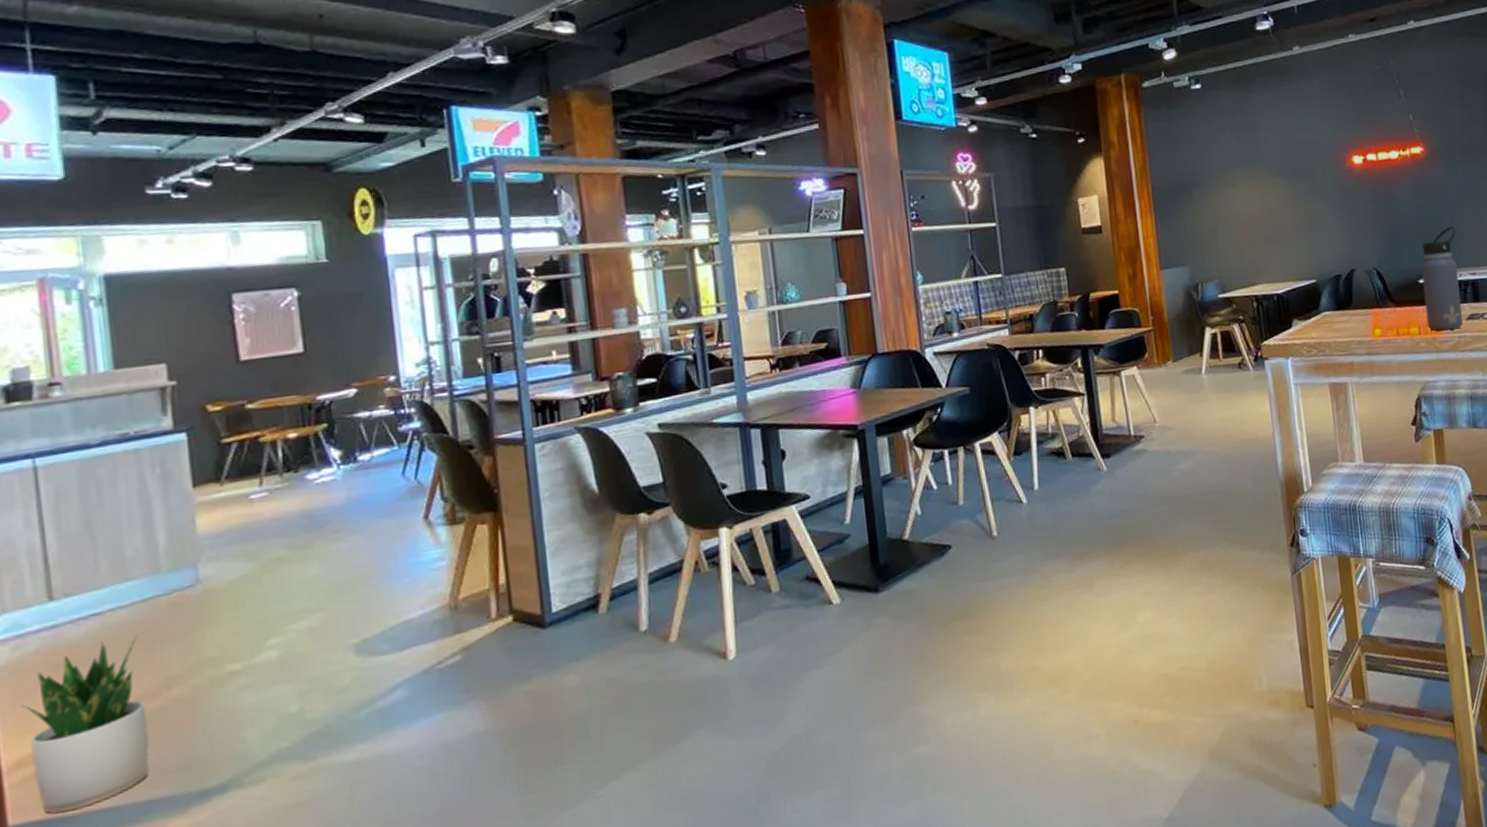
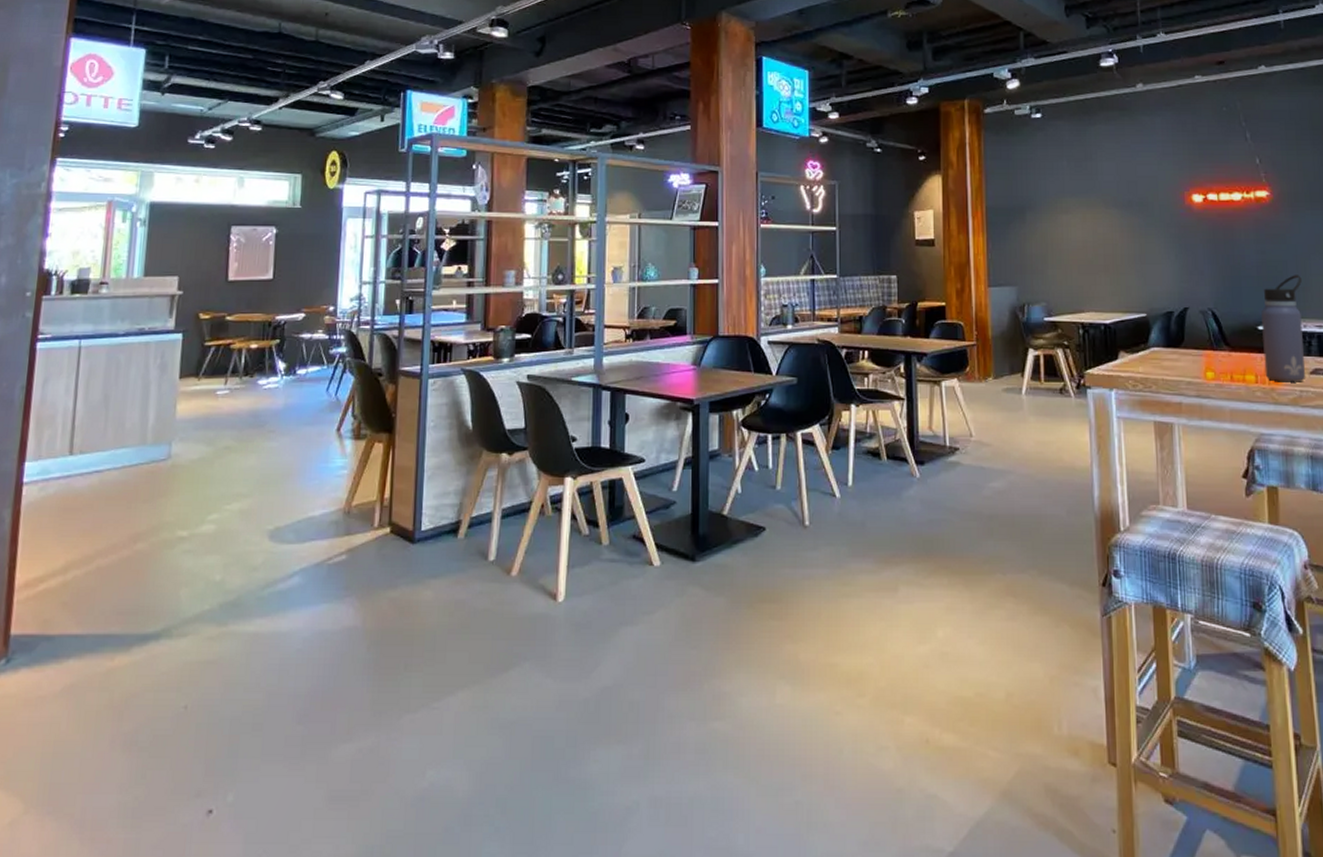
planter: present [21,635,150,814] -> none [34,494,122,632]

